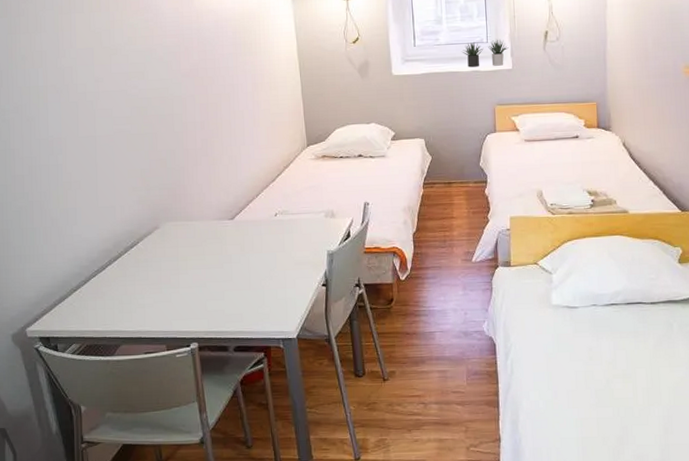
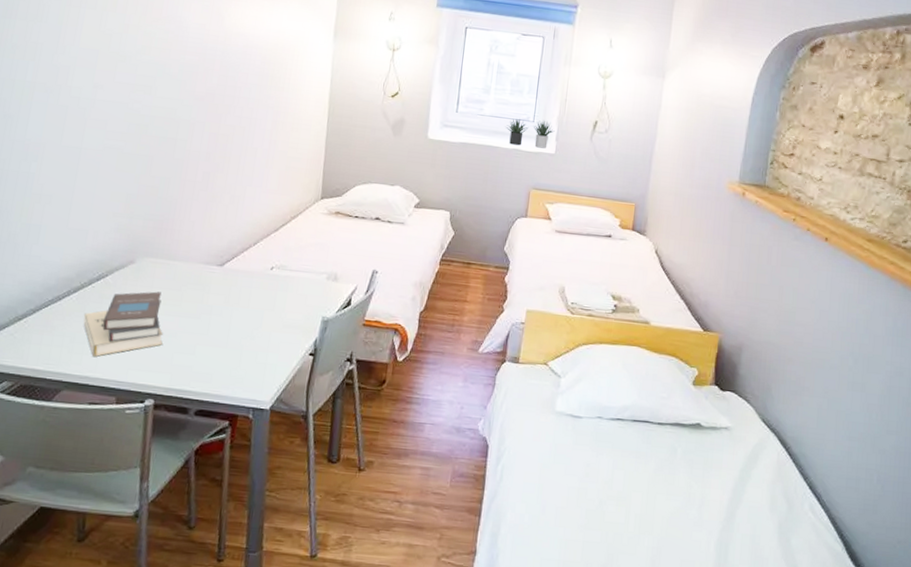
books: none [126,250,195,314] -> present [83,291,163,358]

